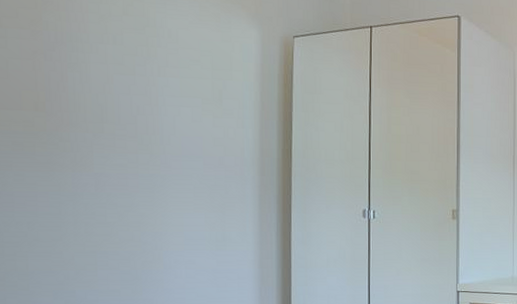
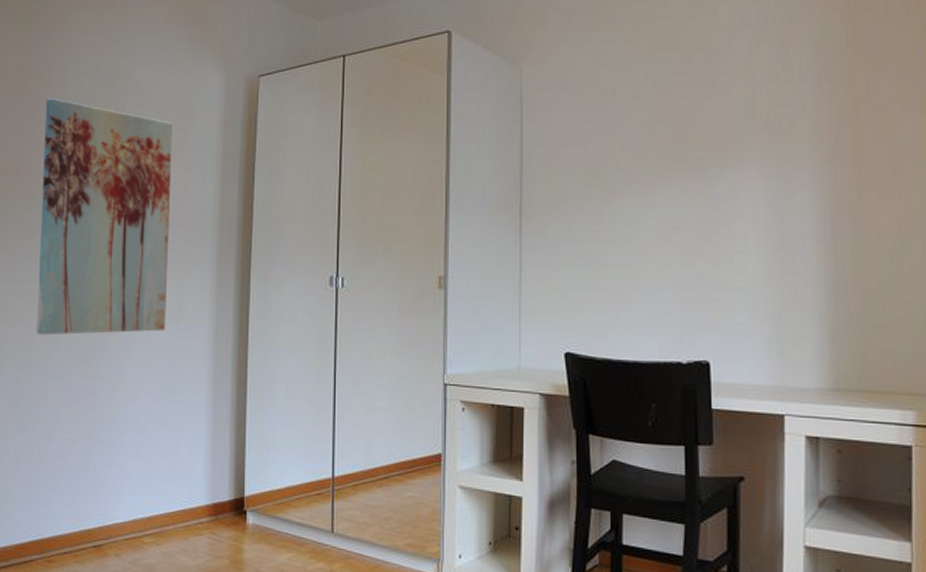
wall art: none [65,37,211,264] -> present [36,98,173,335]

